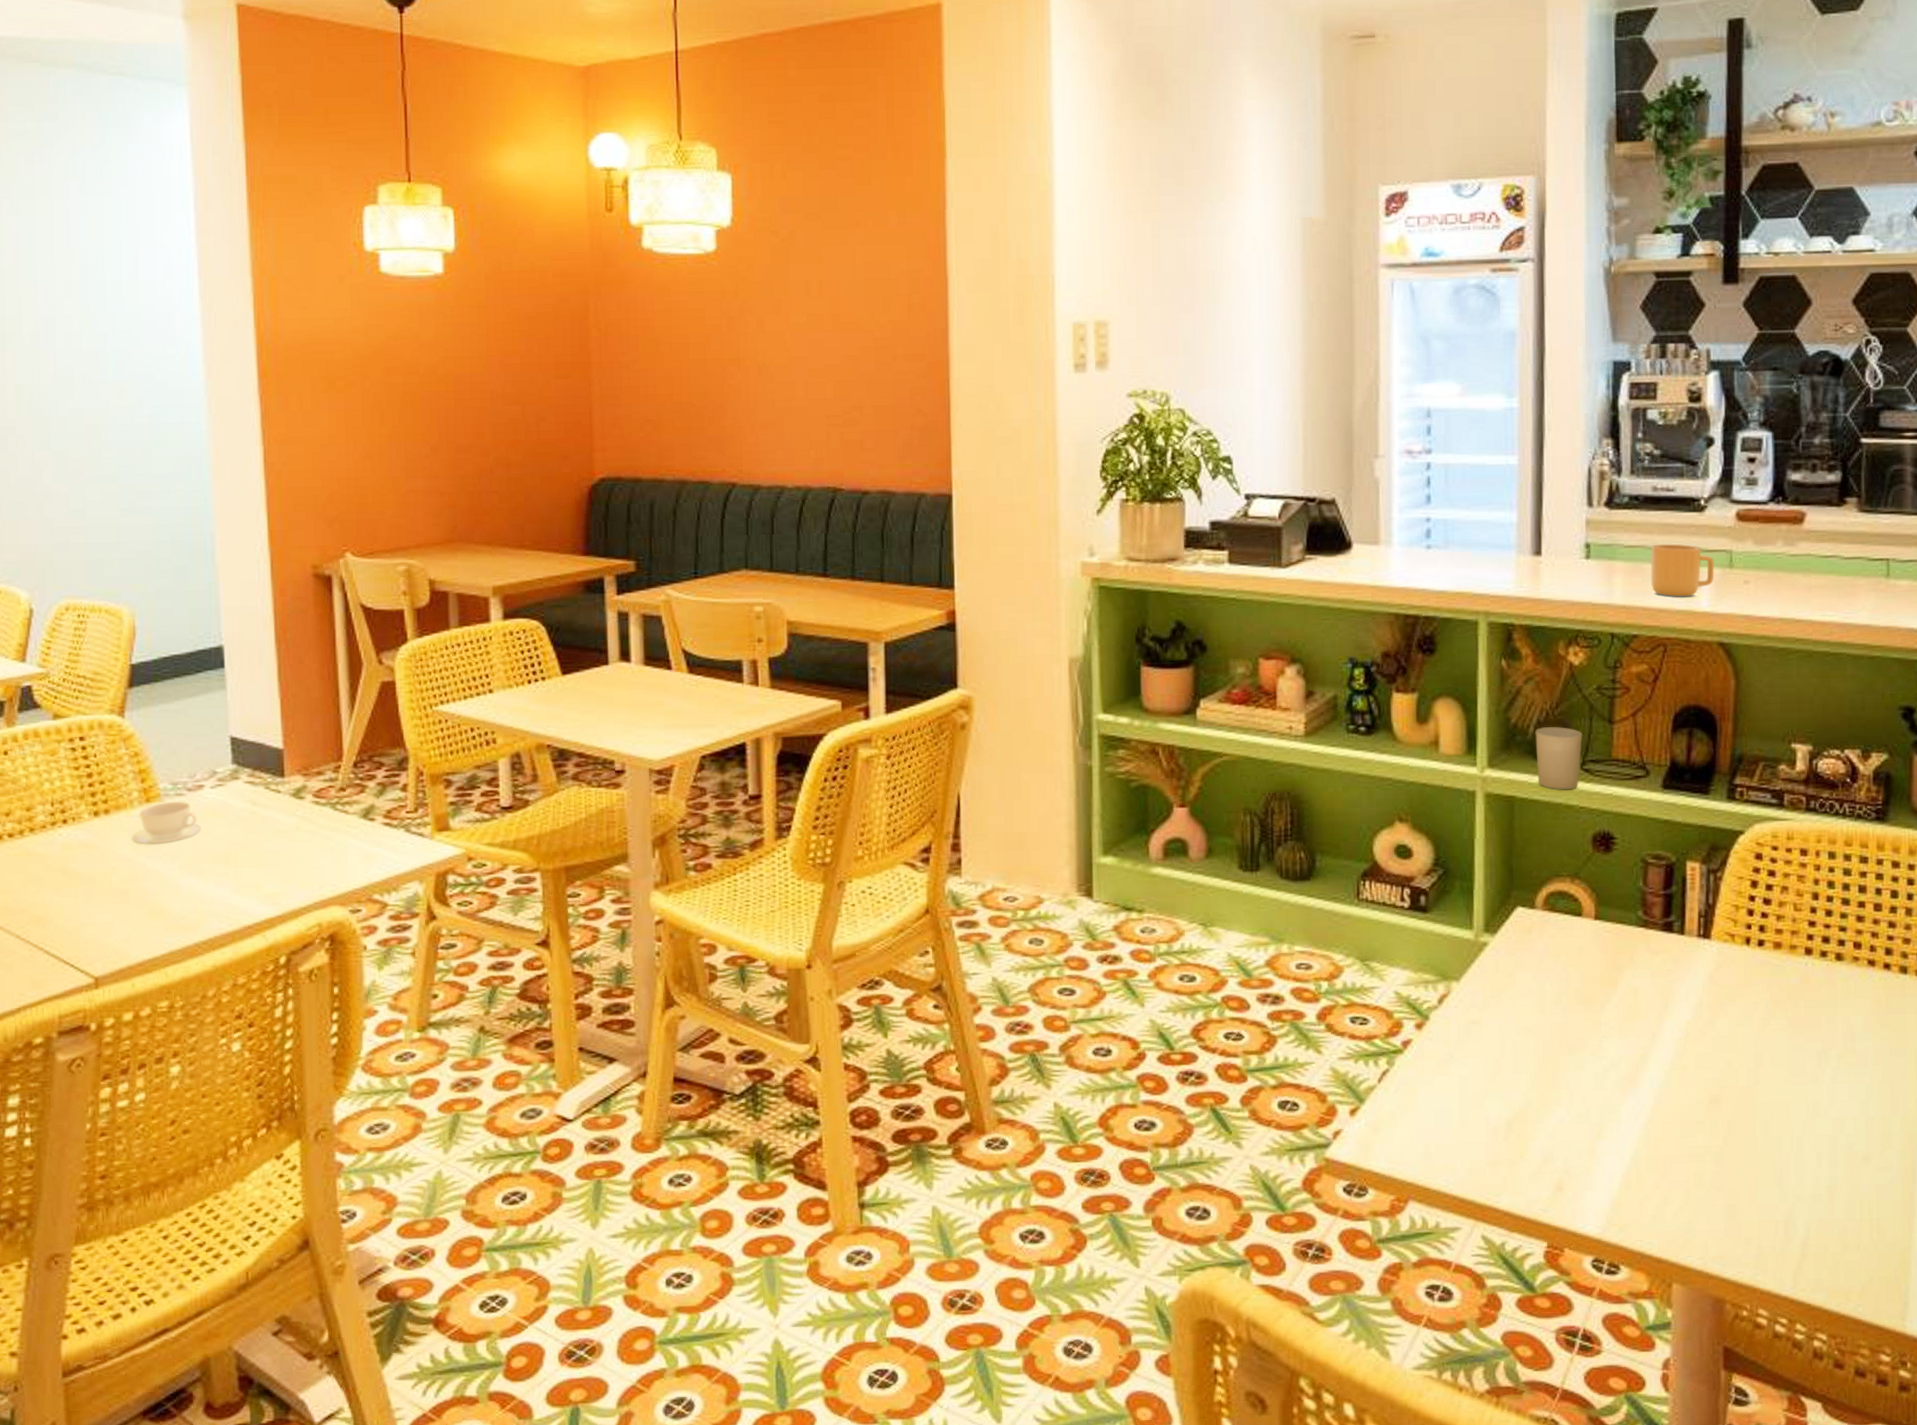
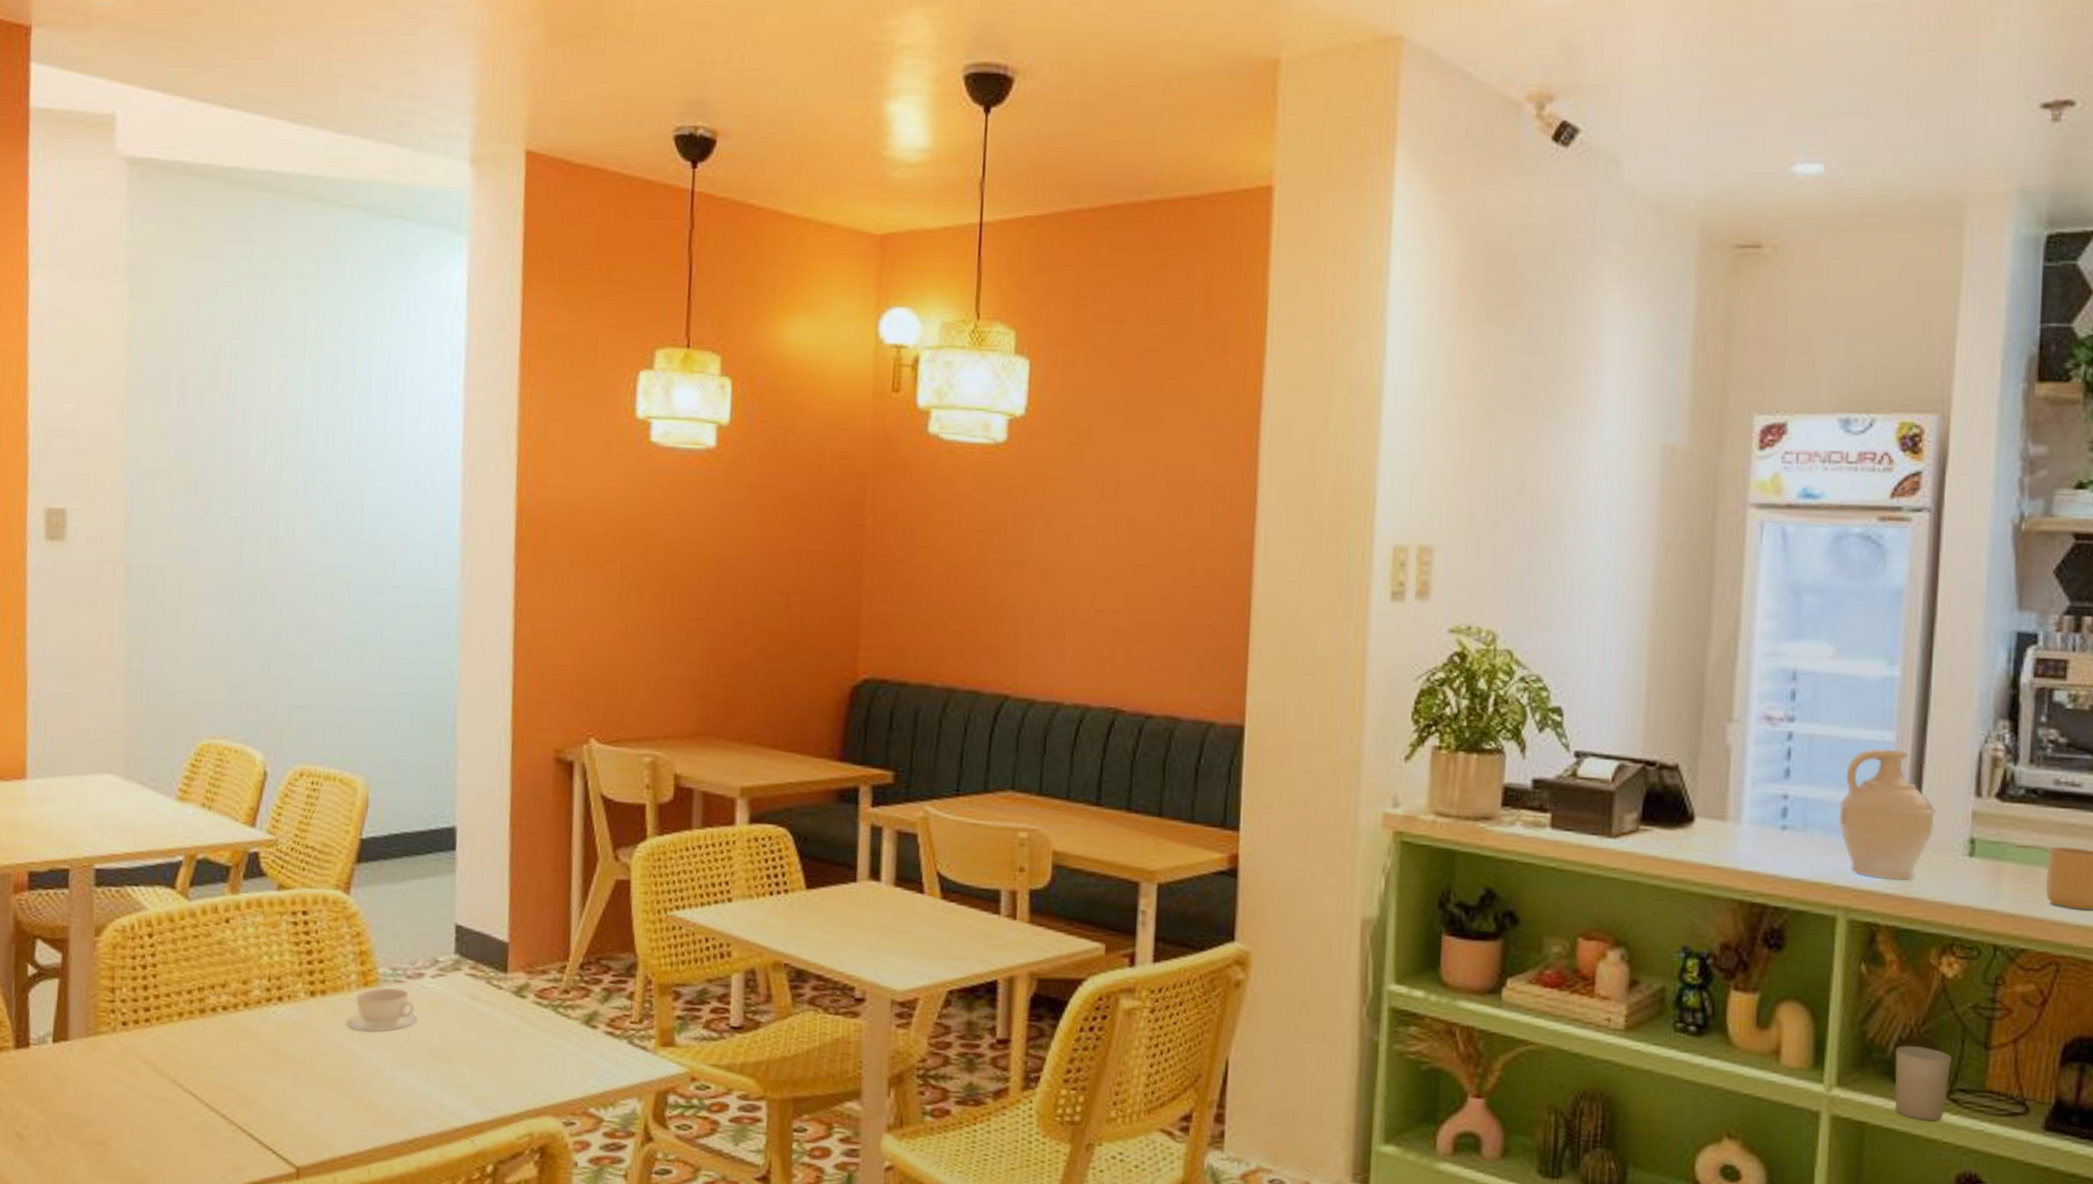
ceramic jug: none [1474,471,1556,585] -> present [1839,748,1936,881]

